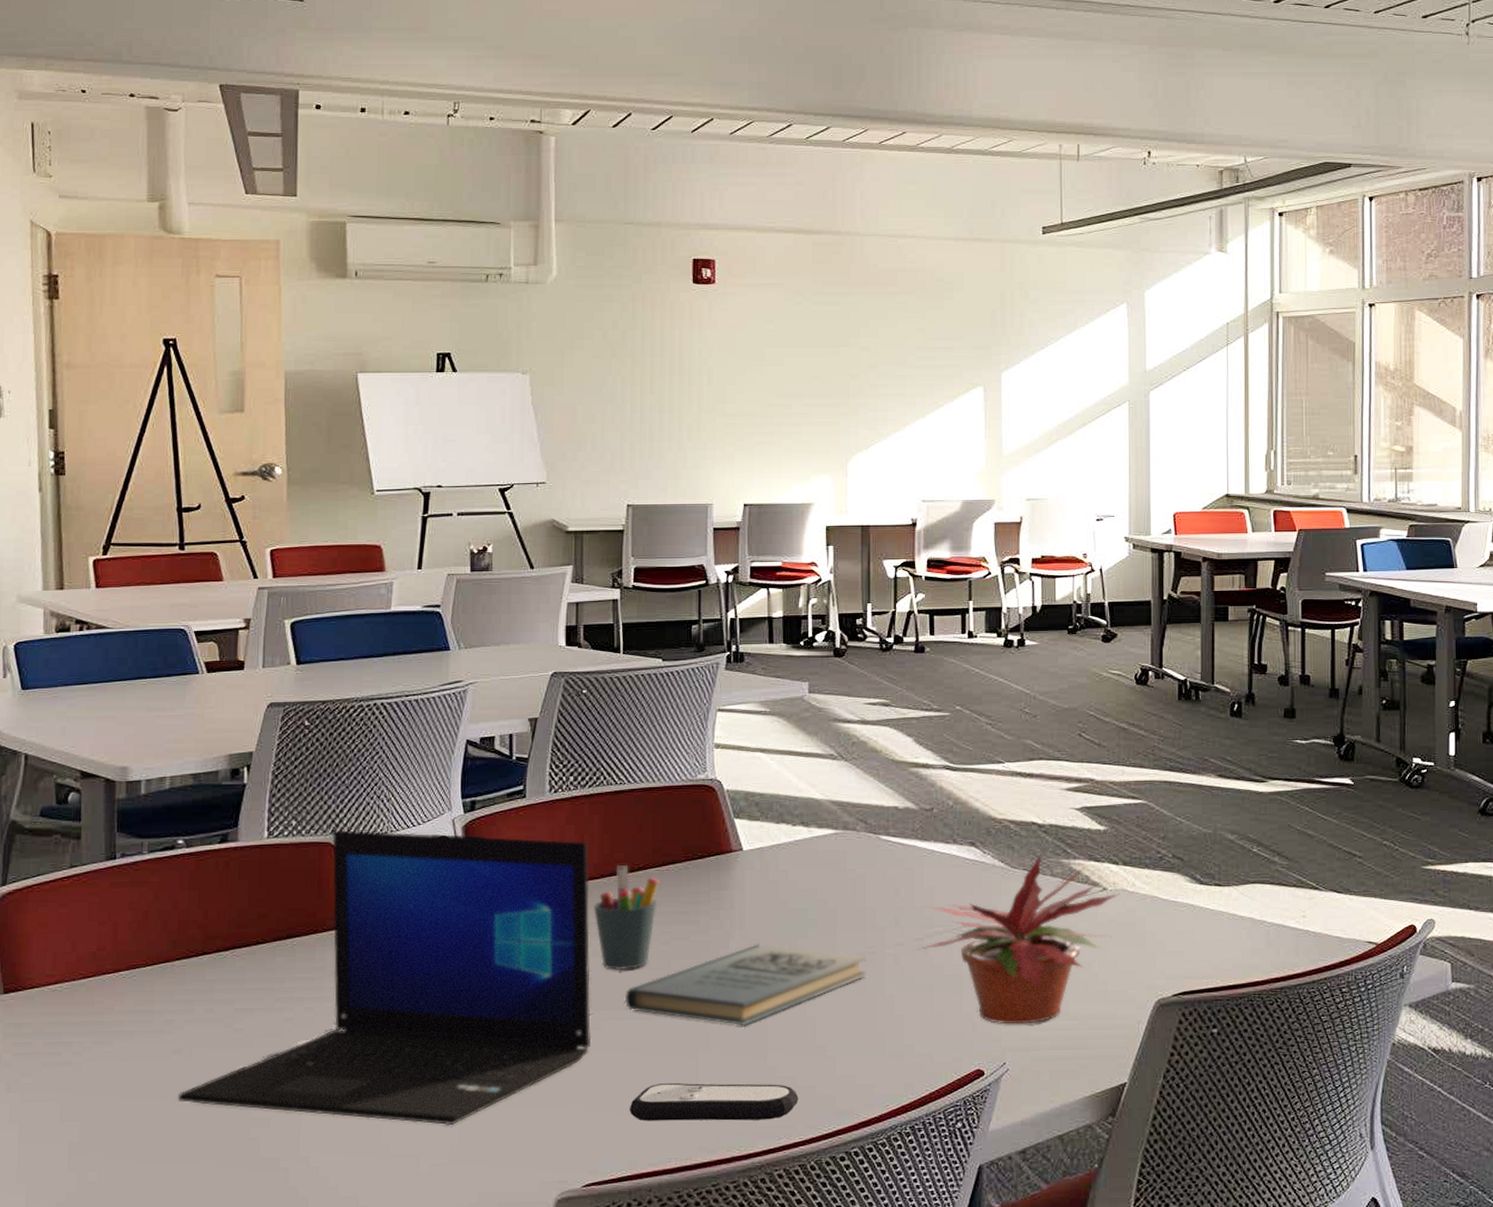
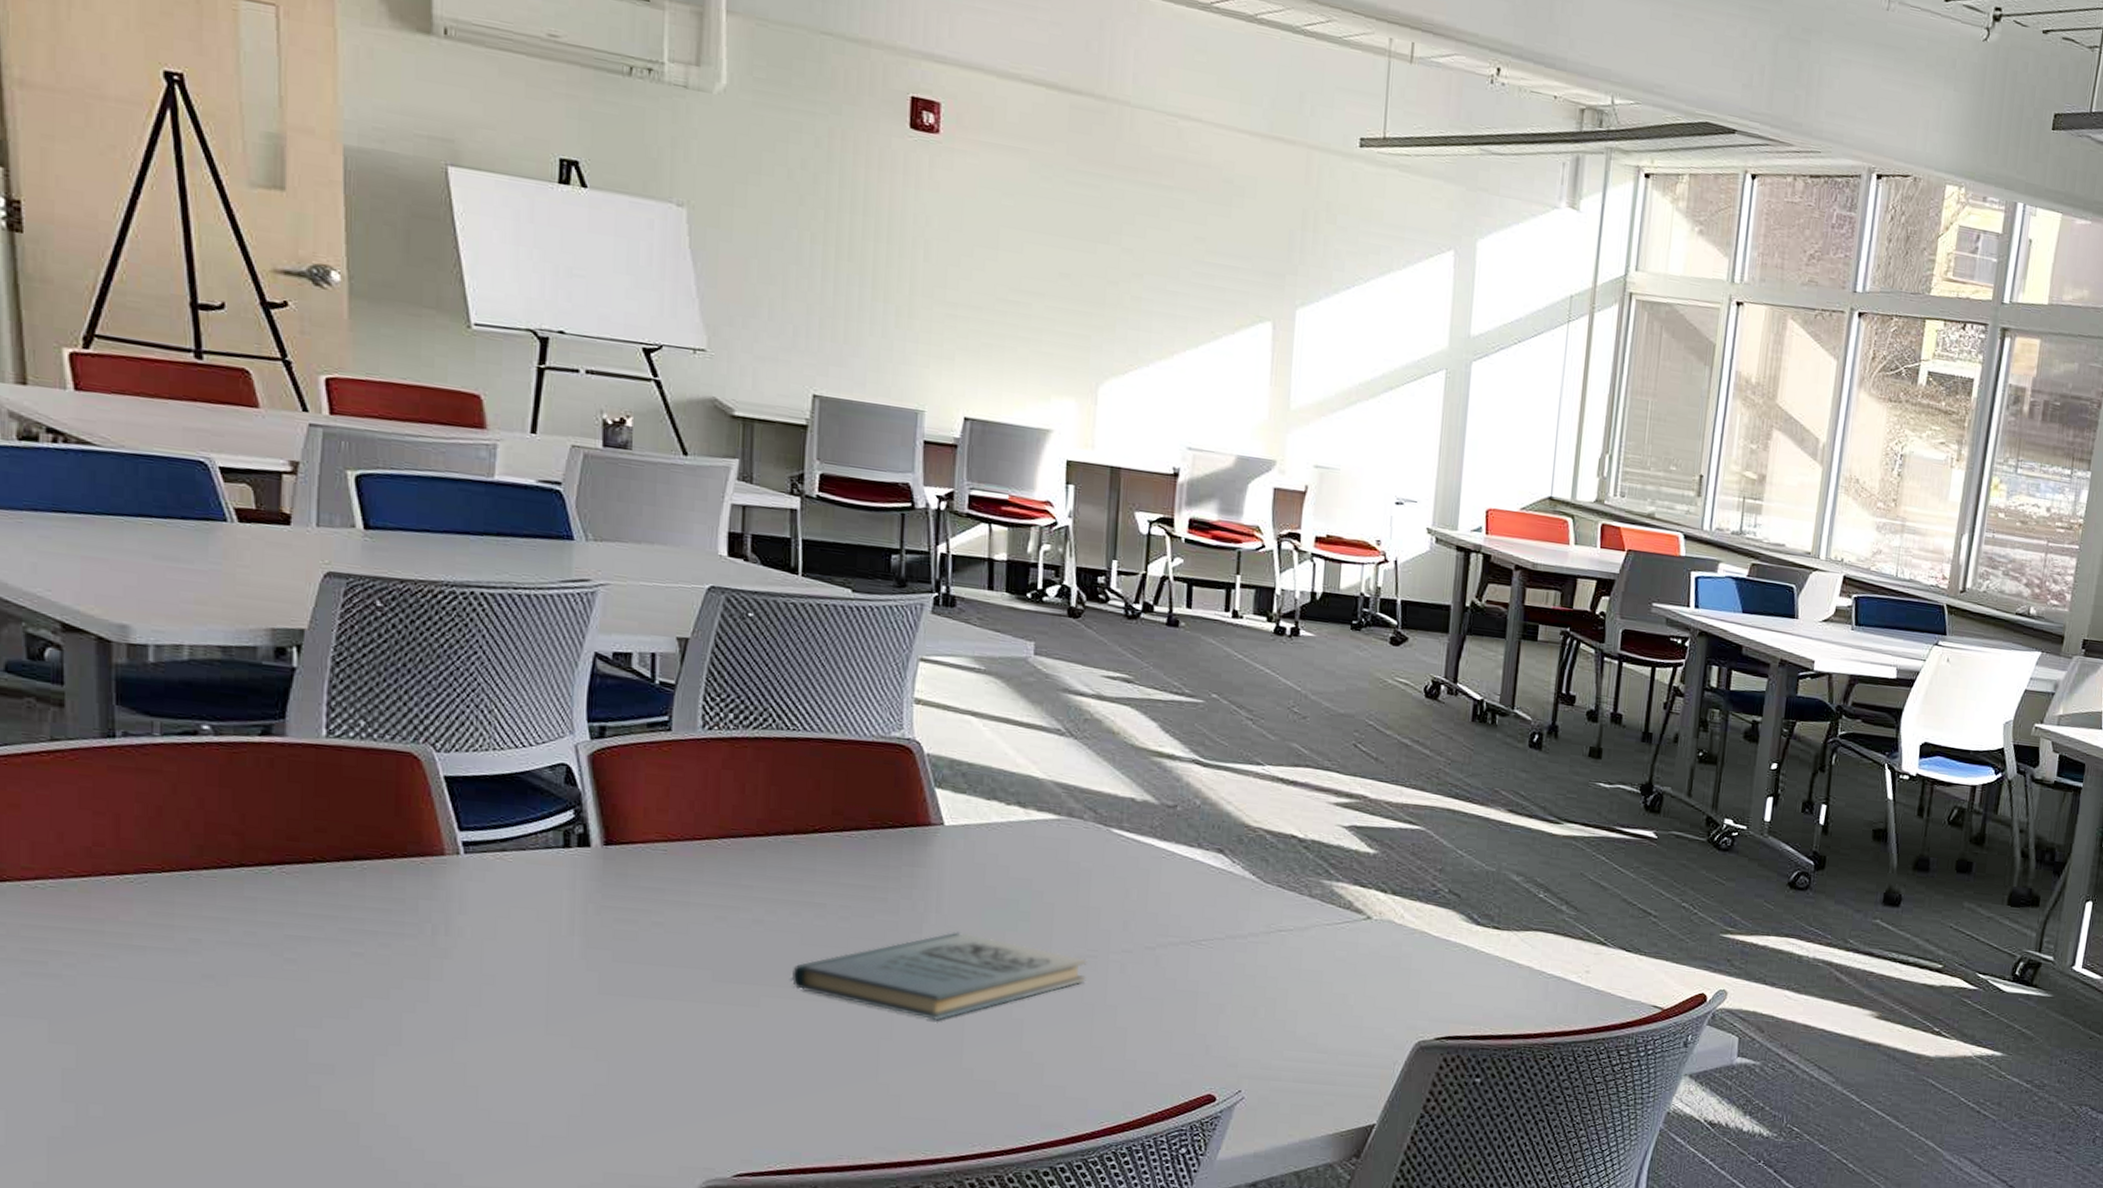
laptop: present [177,829,592,1126] -> none [209,737,751,1096]
pen holder: present [594,865,659,970] -> none [756,824,839,944]
remote control: present [629,1082,799,1121] -> none [792,1073,998,1125]
potted plant: present [916,852,1120,1025] -> none [1147,869,1386,1052]

